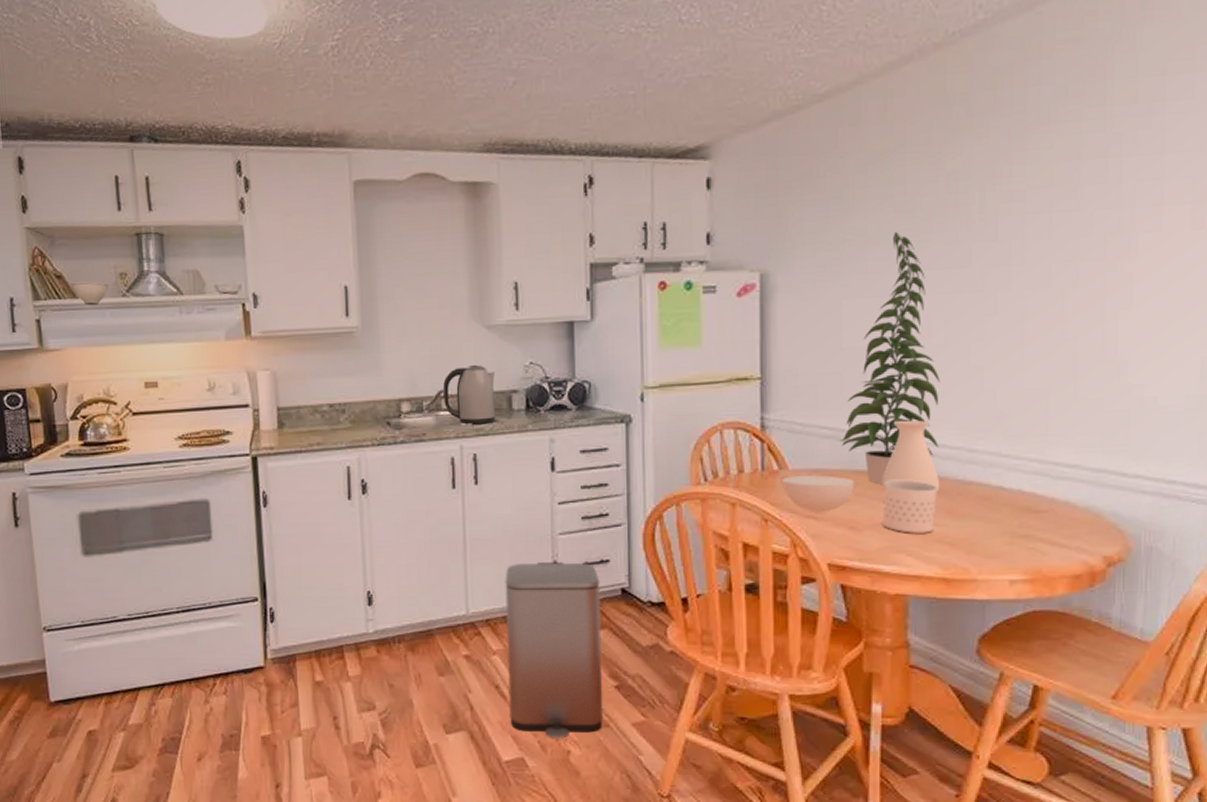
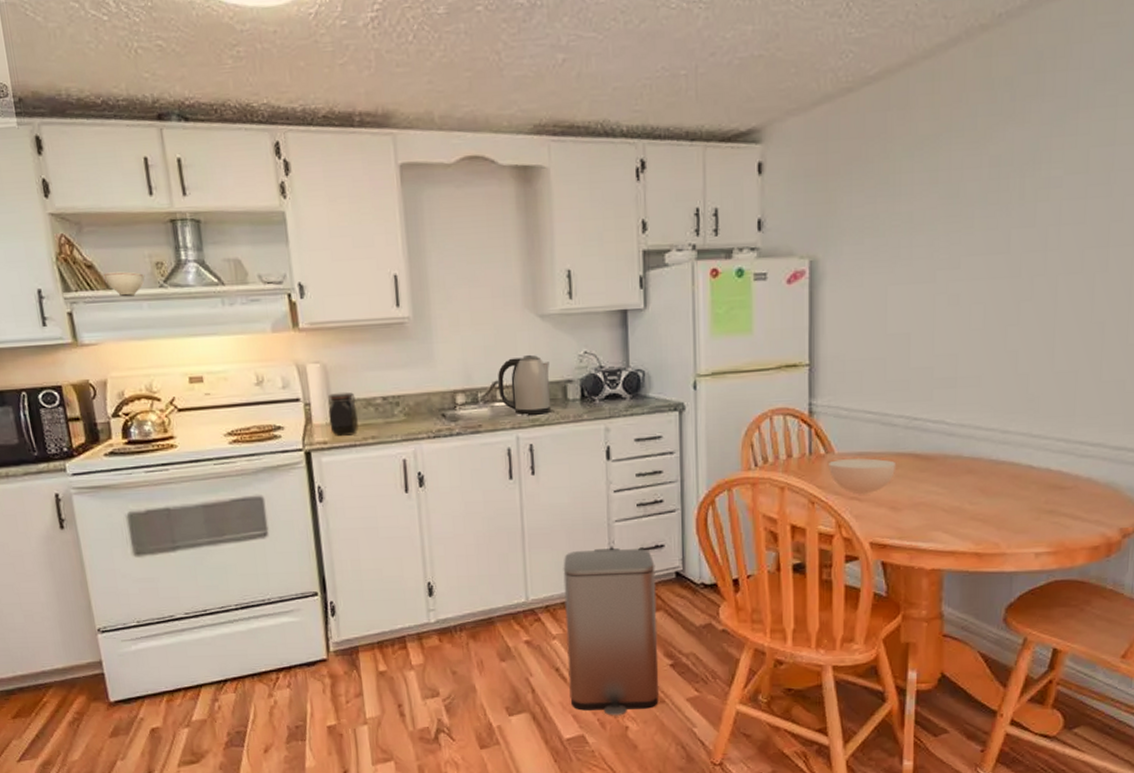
jar: none [276,398,305,442] -> present [328,391,359,436]
plant: present [841,232,940,484] -> none [884,218,977,466]
vase: present [882,420,940,492] -> none [921,403,975,472]
mug: present [882,479,937,533] -> none [920,460,972,512]

